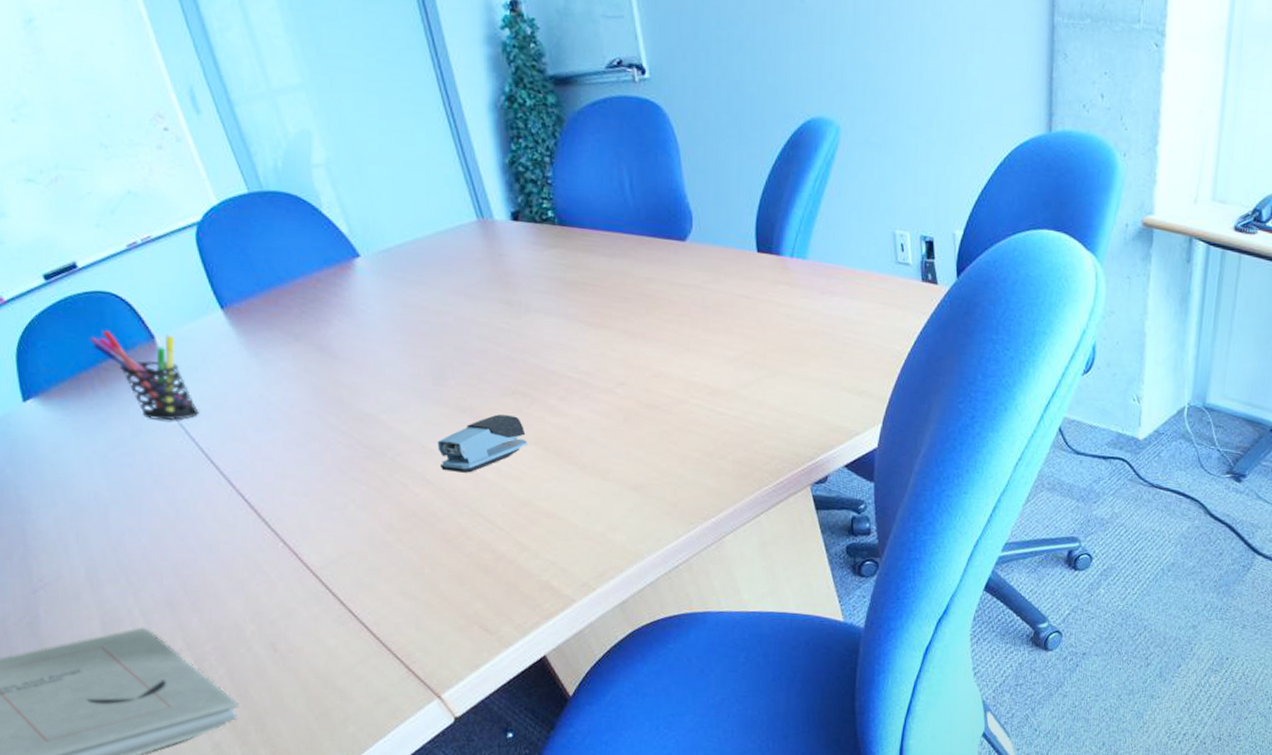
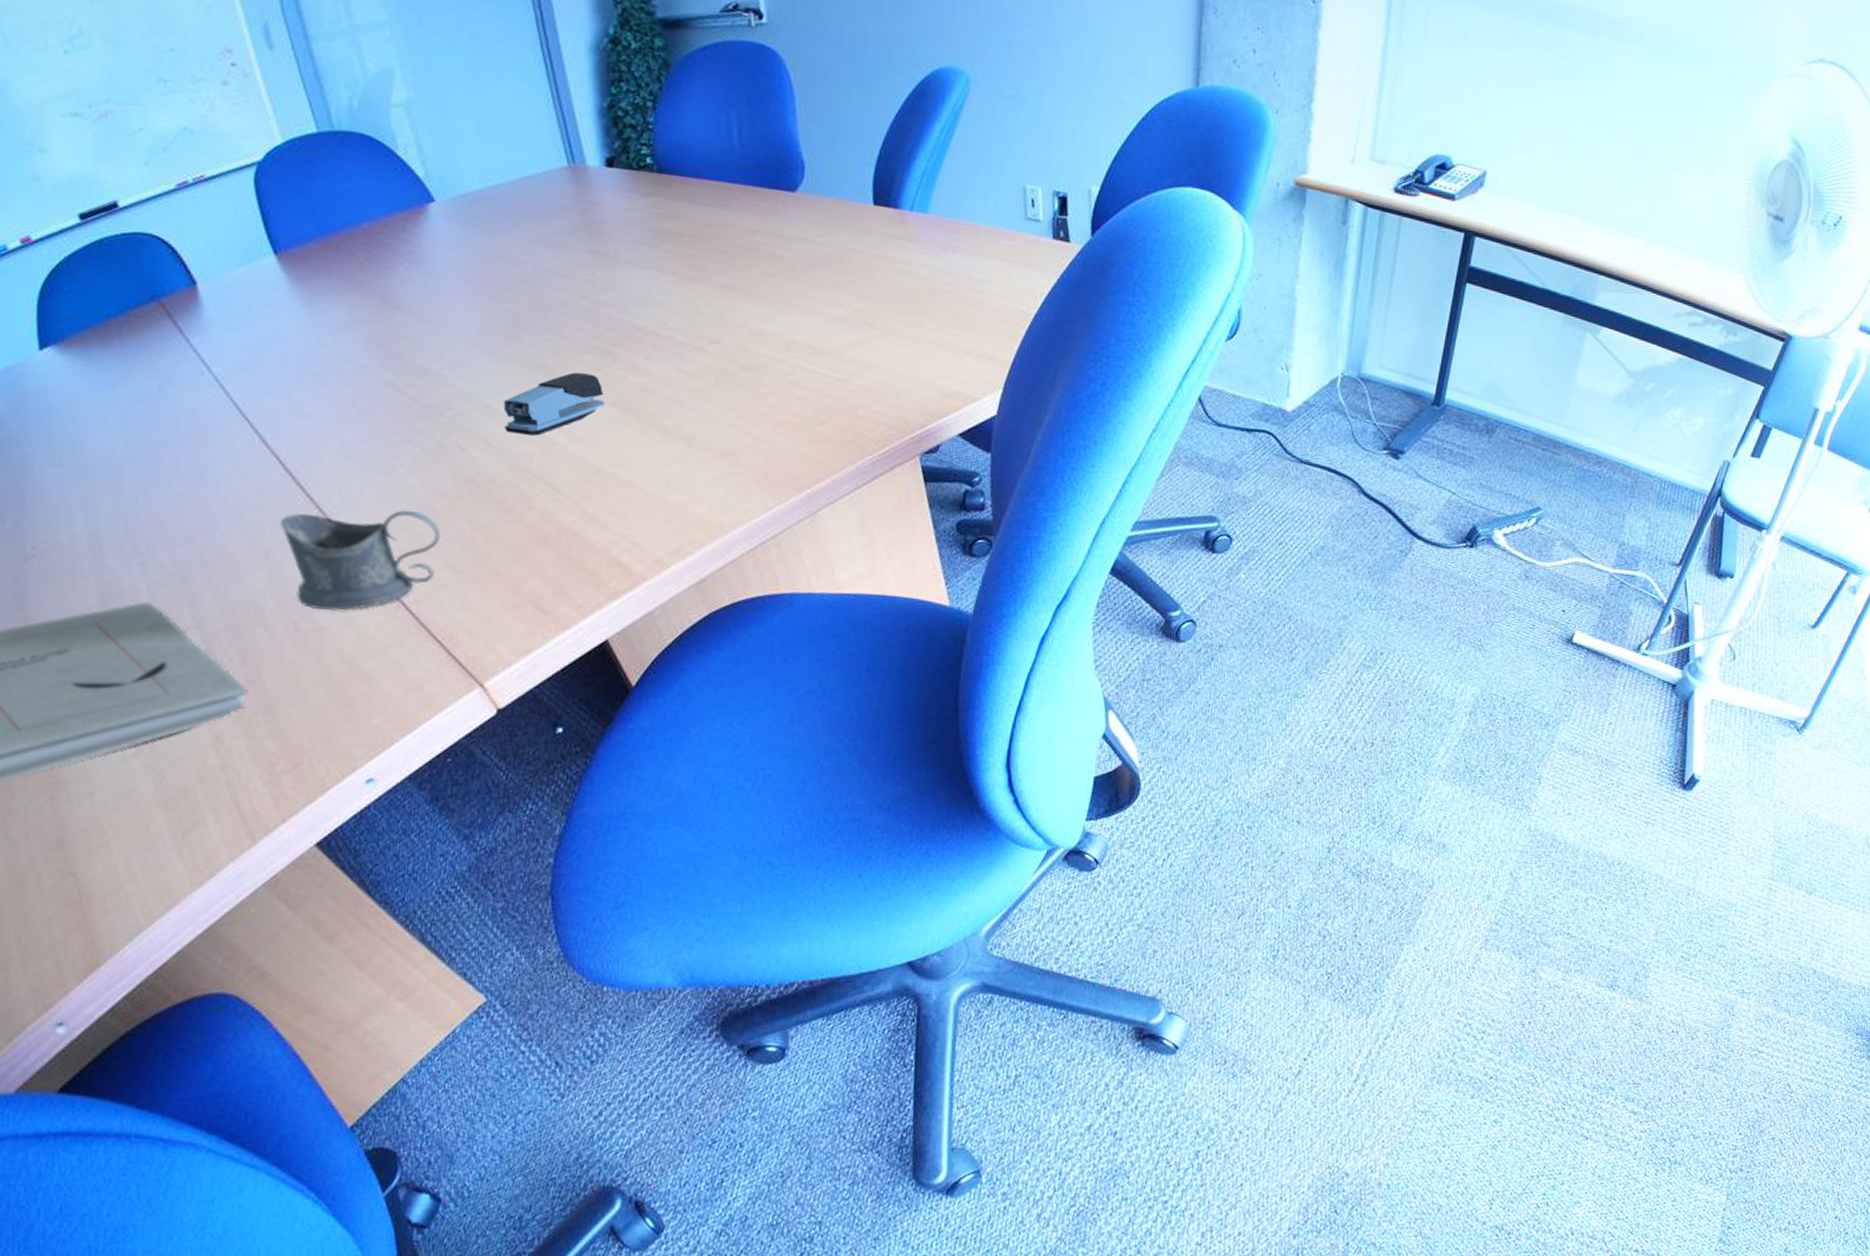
pen holder: present [89,330,199,421] -> none [122,274,238,374]
tea glass holder: none [252,541,393,634] -> present [281,509,441,612]

